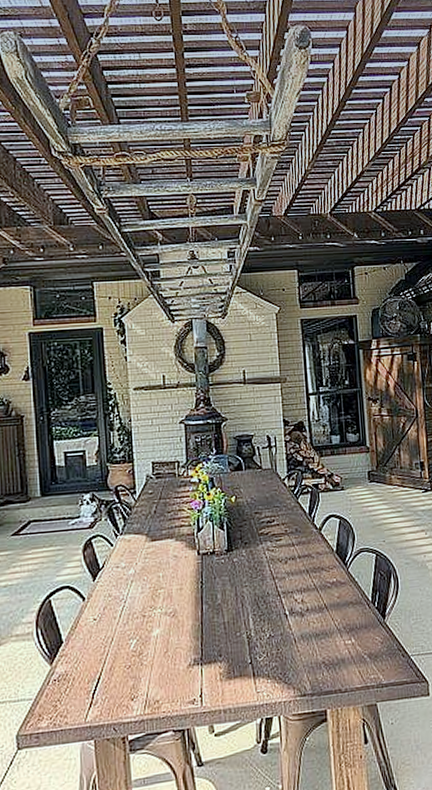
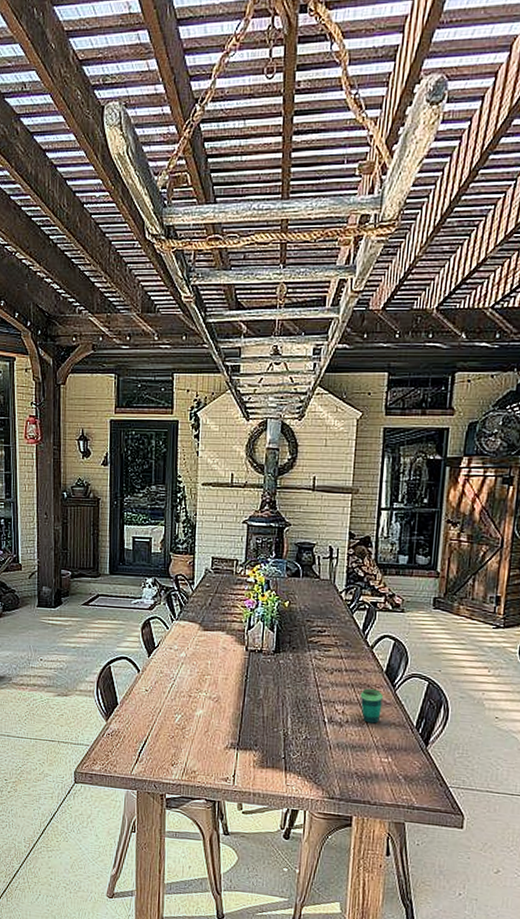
cup: none [316,570,338,607] -> present [360,688,383,724]

